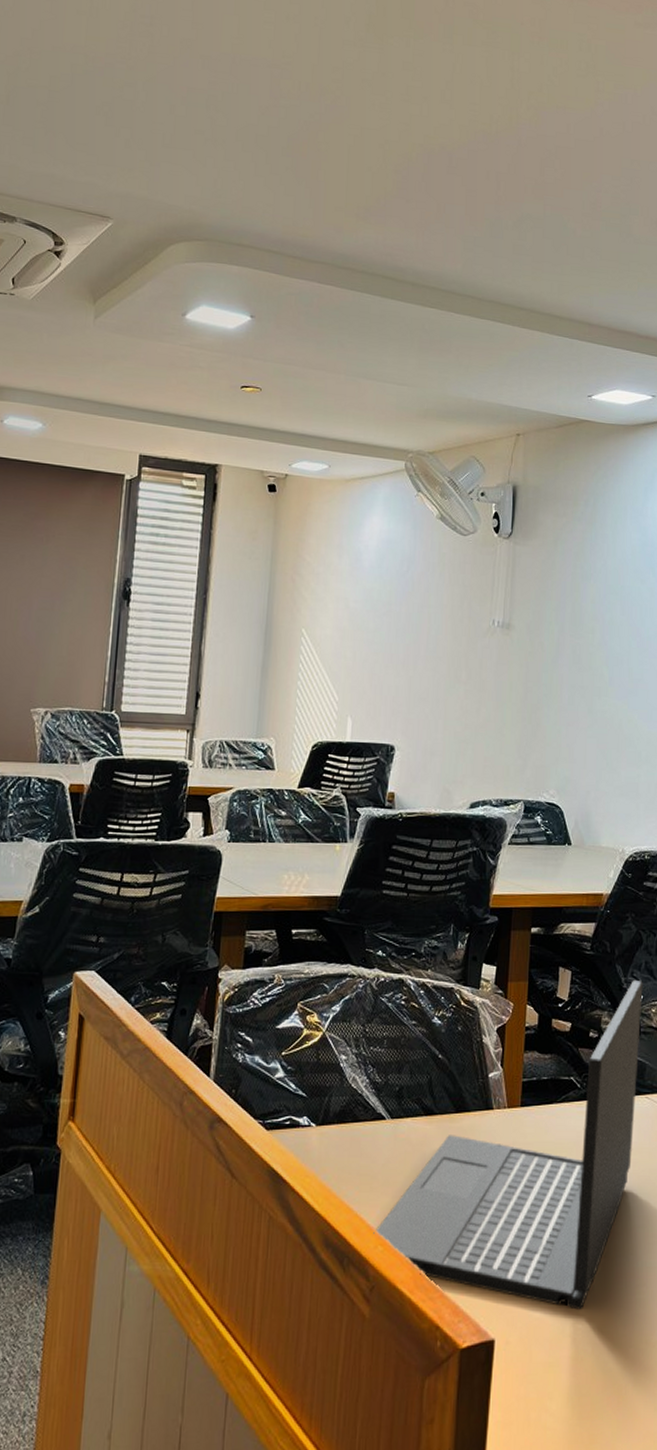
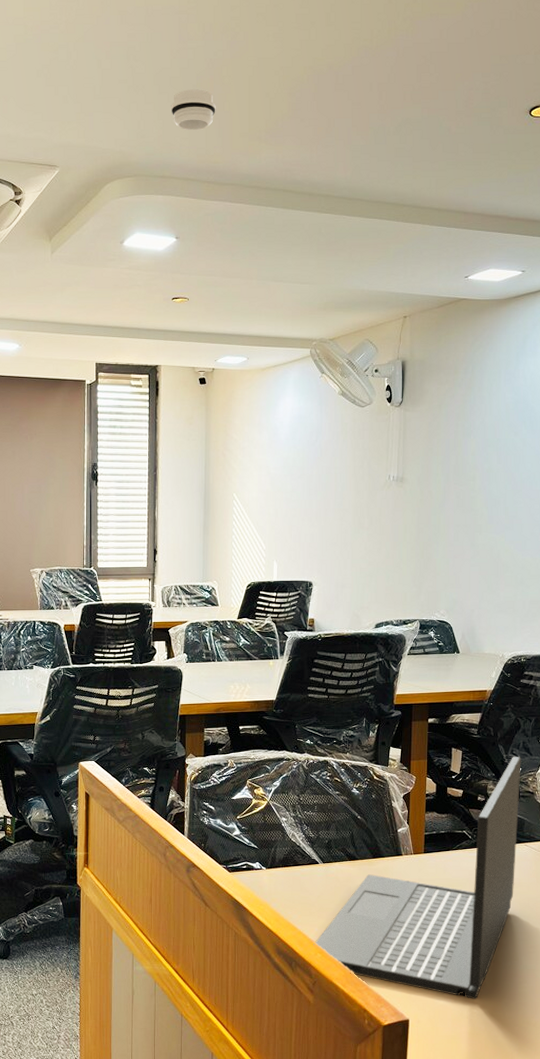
smoke detector: none [254,151,309,198] -> present [171,89,216,131]

